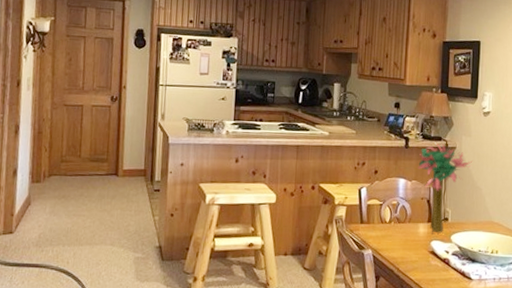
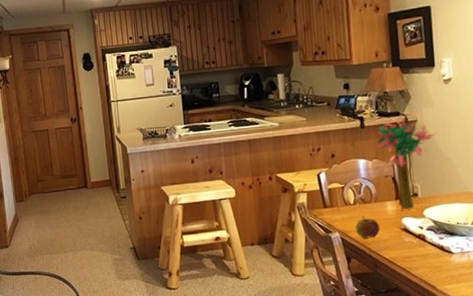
apple: none [388,235,411,258] -> present [355,216,381,238]

